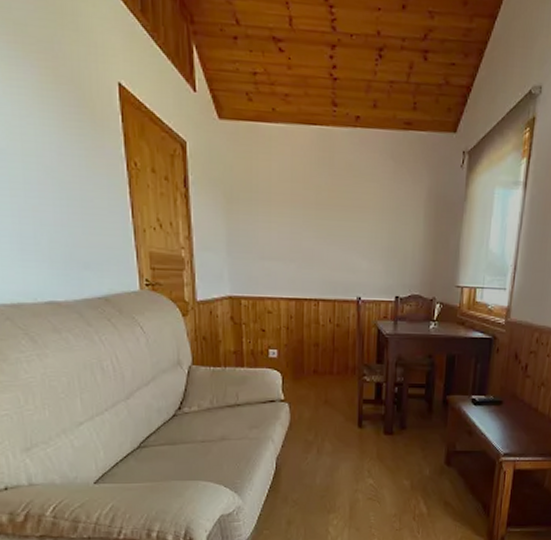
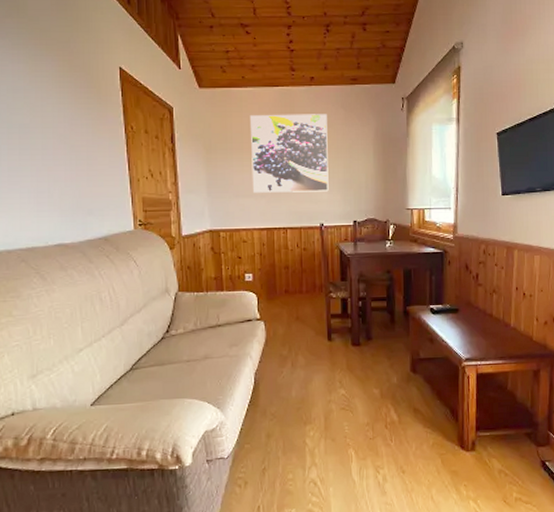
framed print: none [280,159,373,260] -> present [249,114,329,193]

